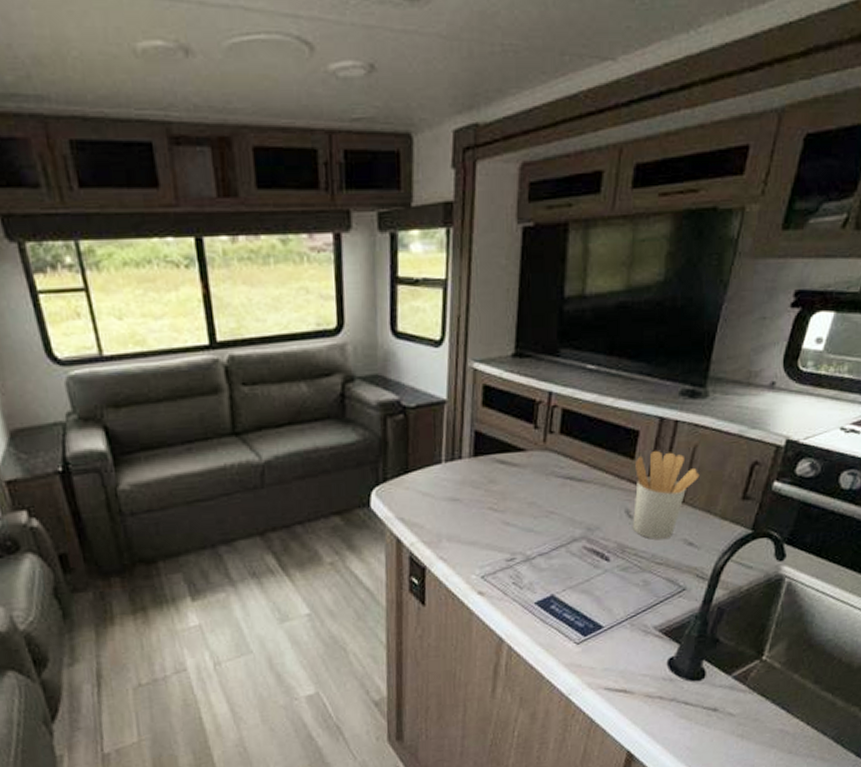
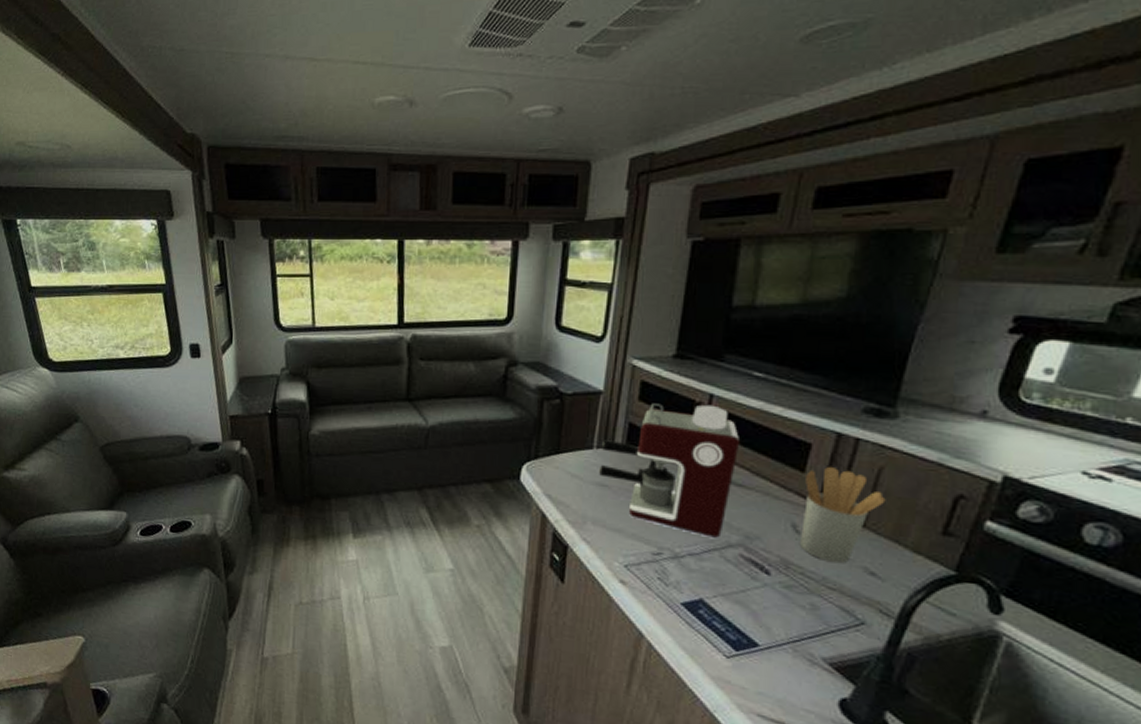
coffee maker: none [450,402,579,535] -> present [599,403,741,538]

